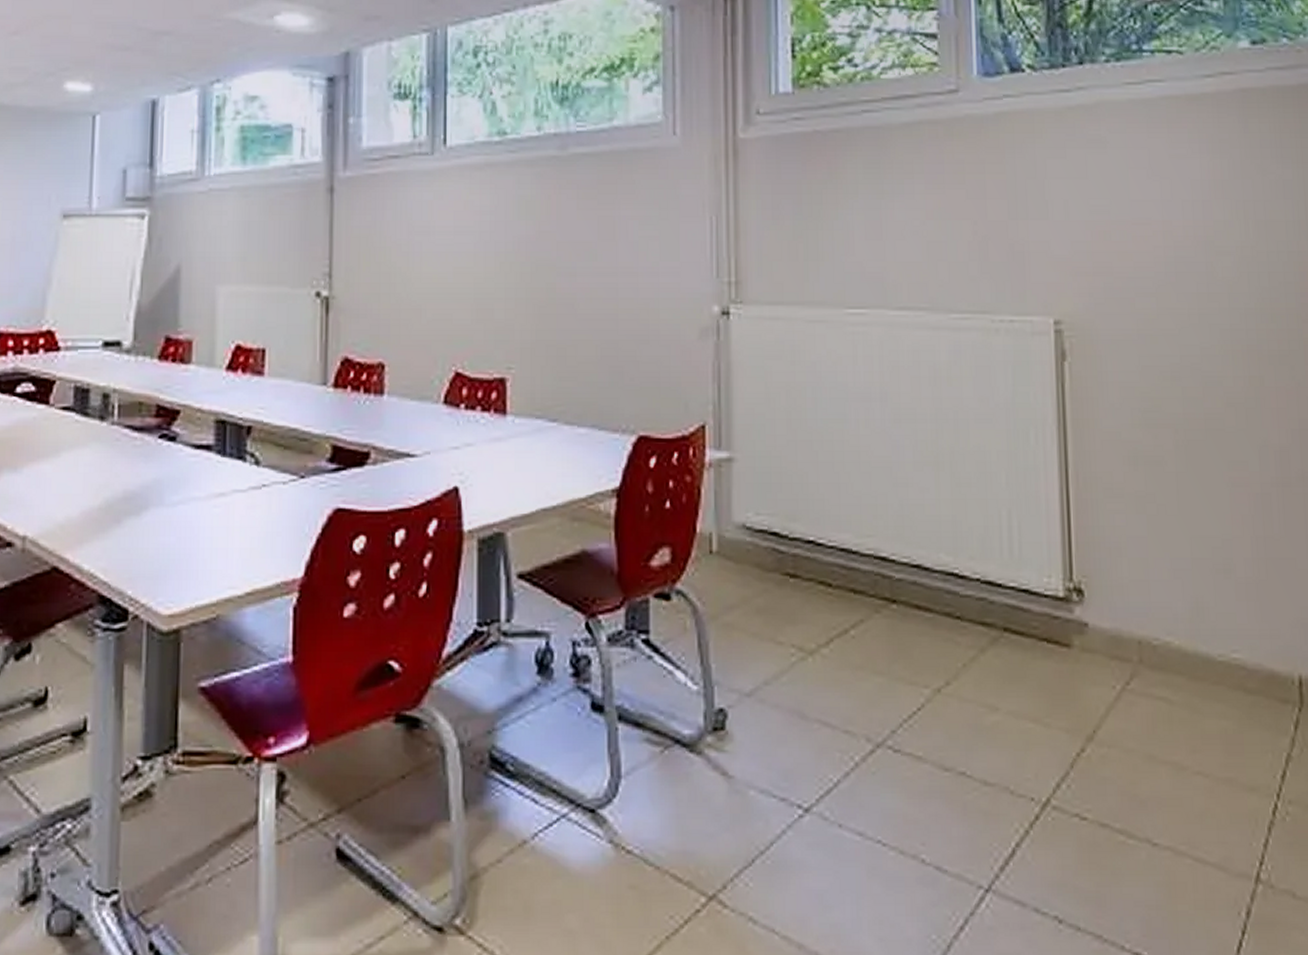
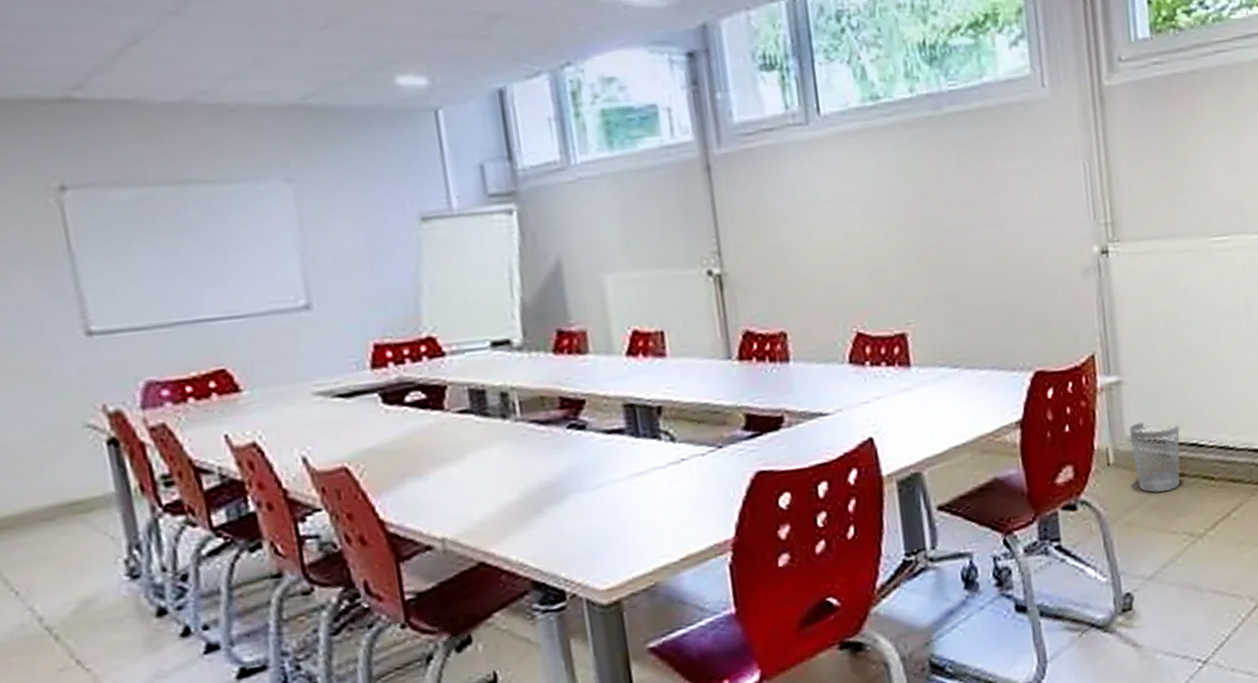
wastebasket: none [737,508,795,593] -> present [1129,422,1180,493]

